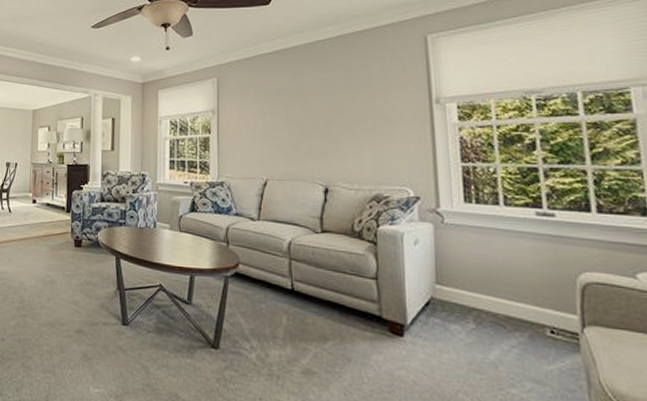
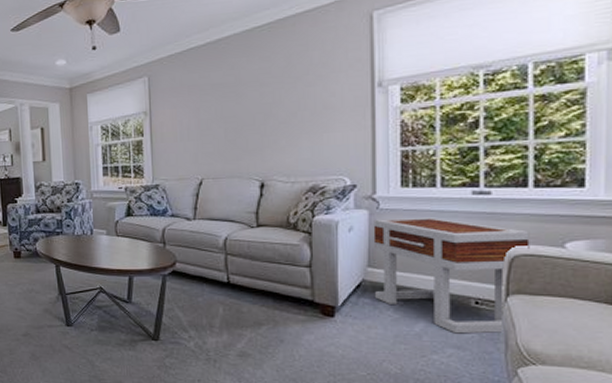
side table: none [439,233,601,369] -> present [373,217,530,334]

